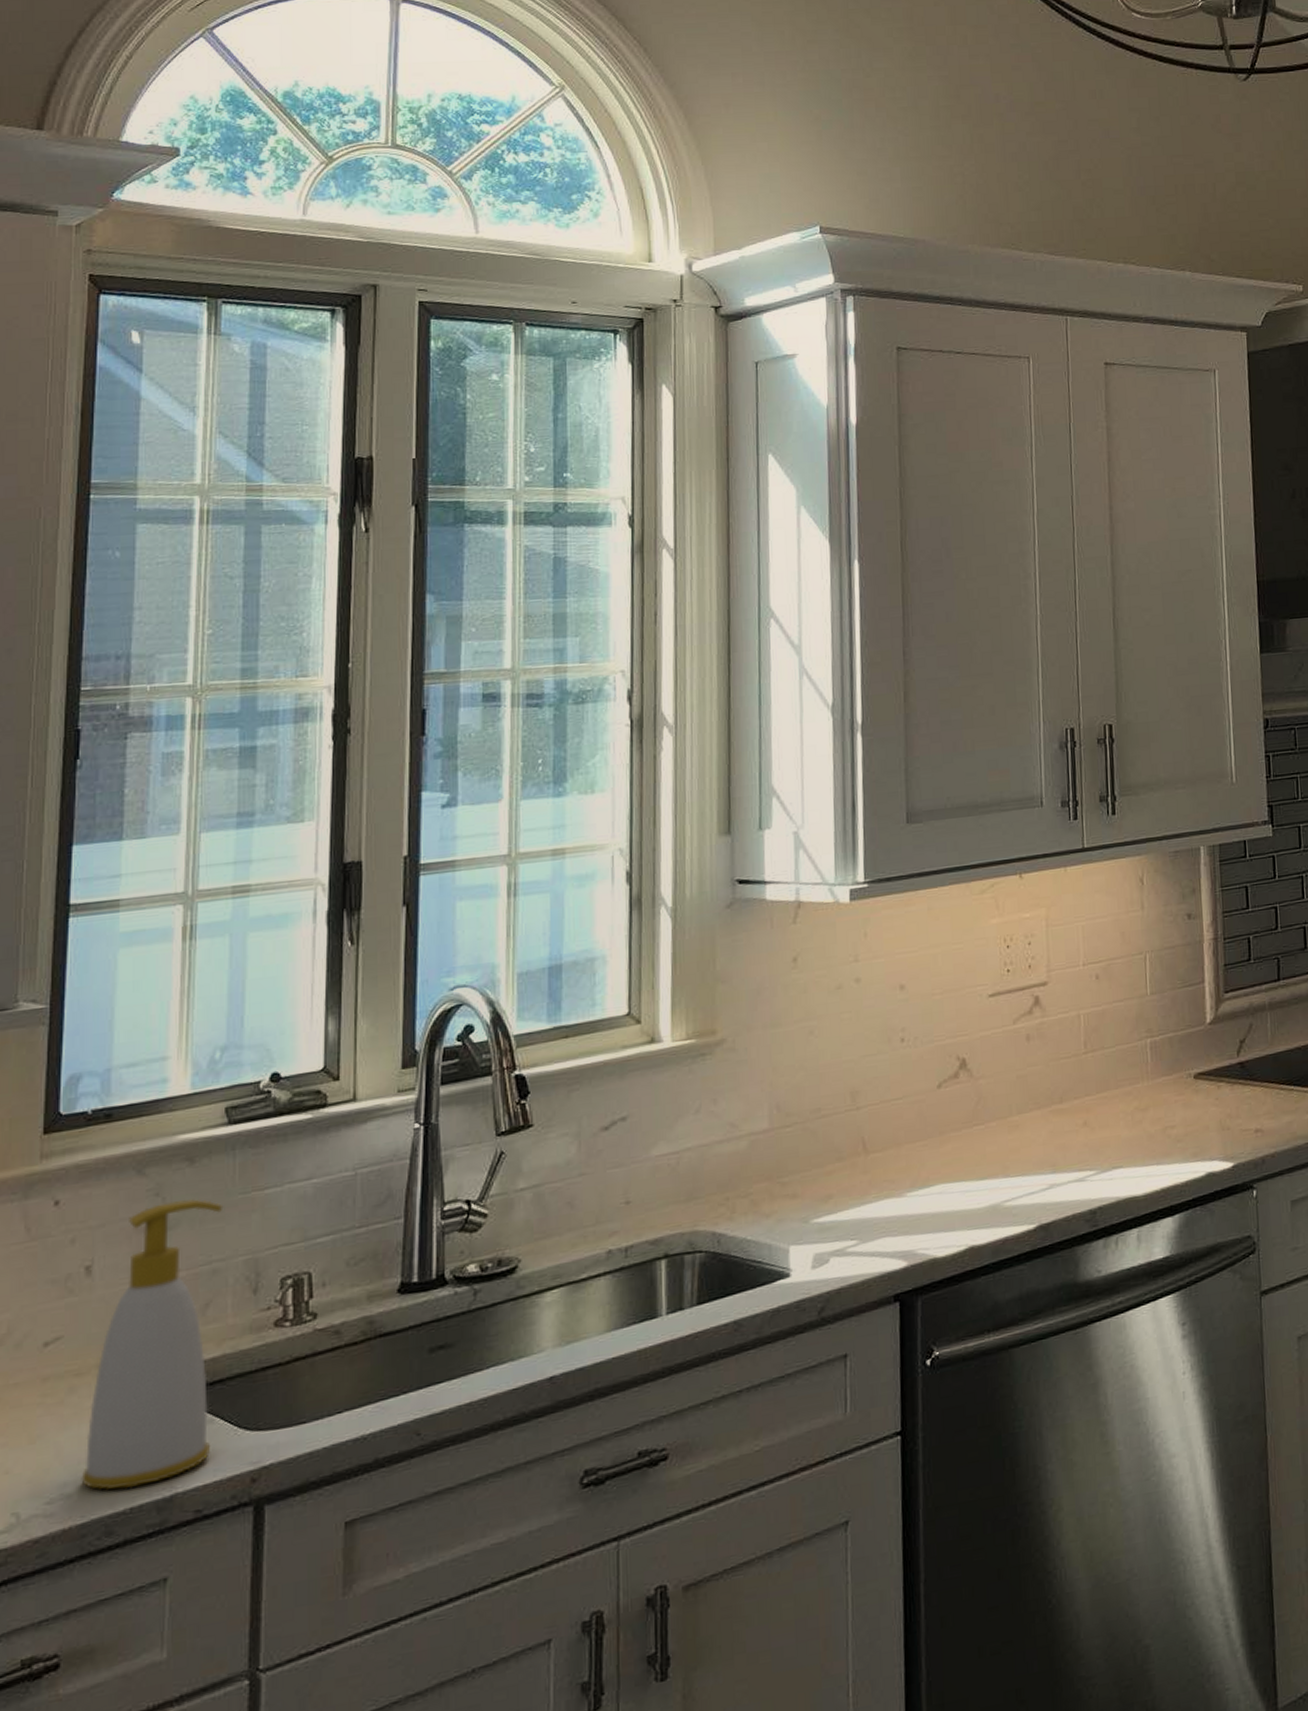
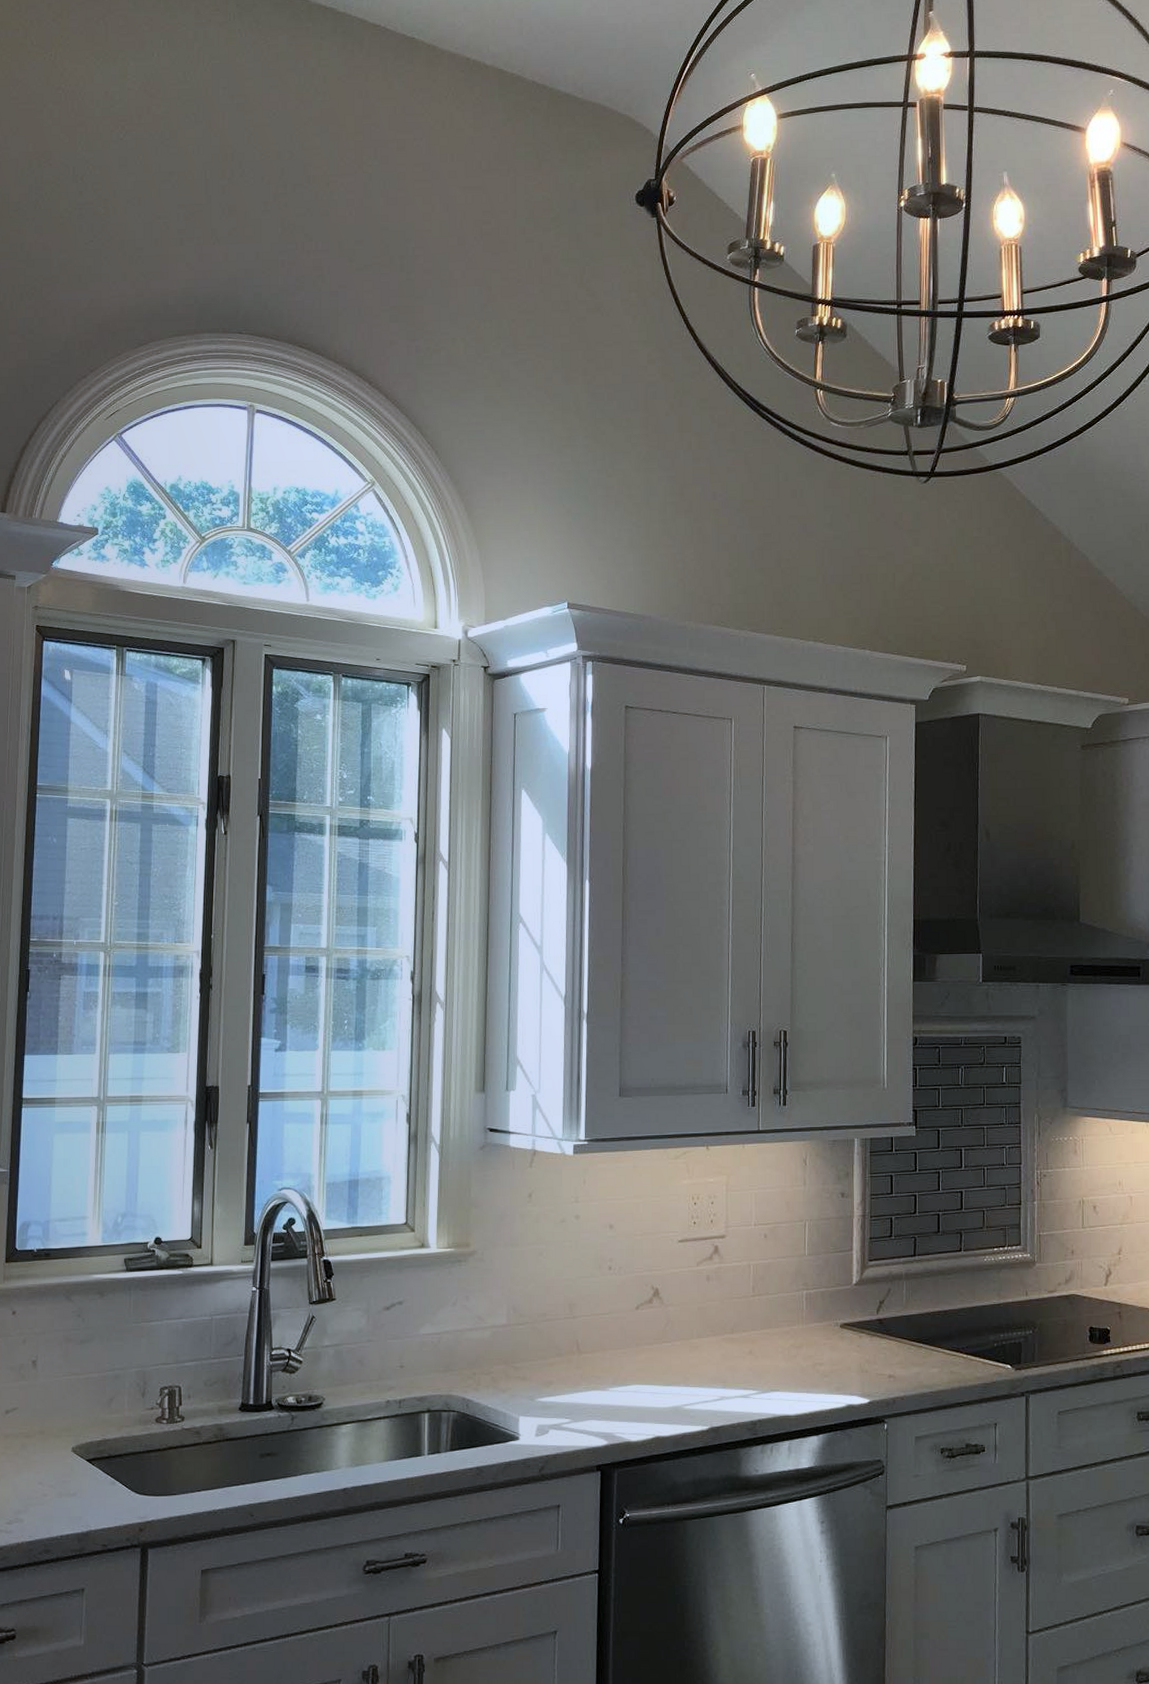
soap bottle: present [81,1199,224,1490] -> none [29,1322,123,1522]

